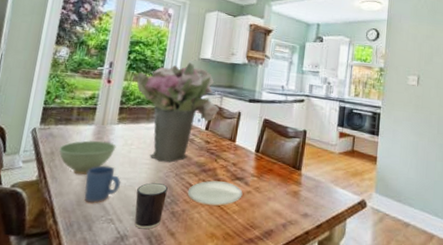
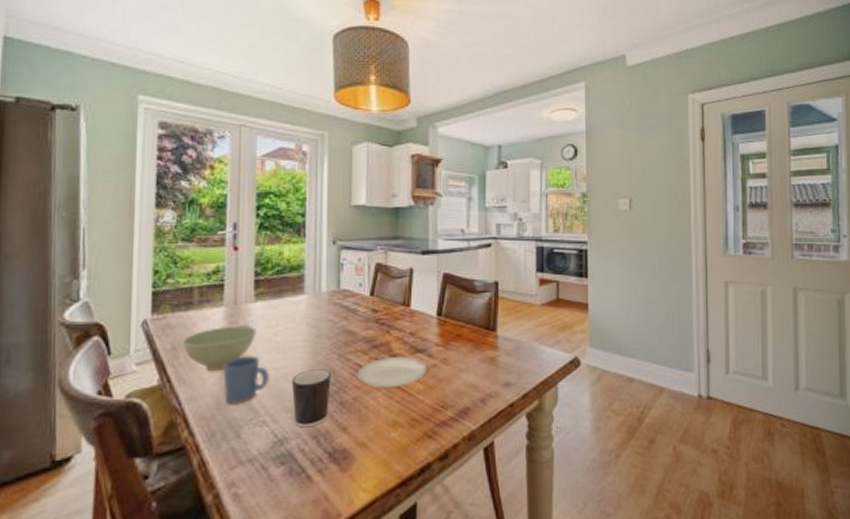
flower bouquet: present [137,62,220,163] -> none [273,212,385,342]

